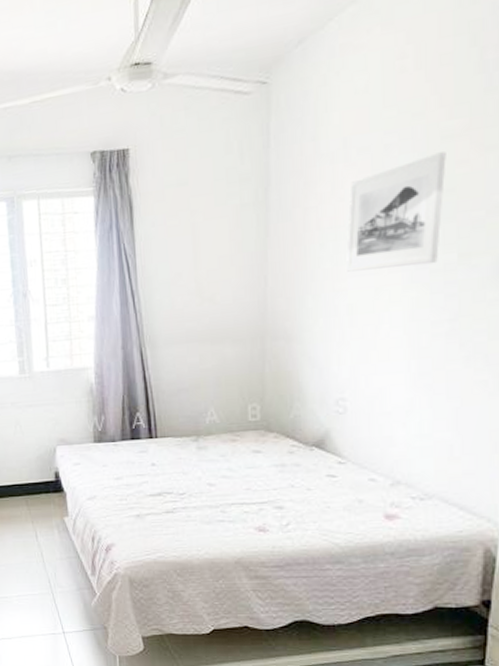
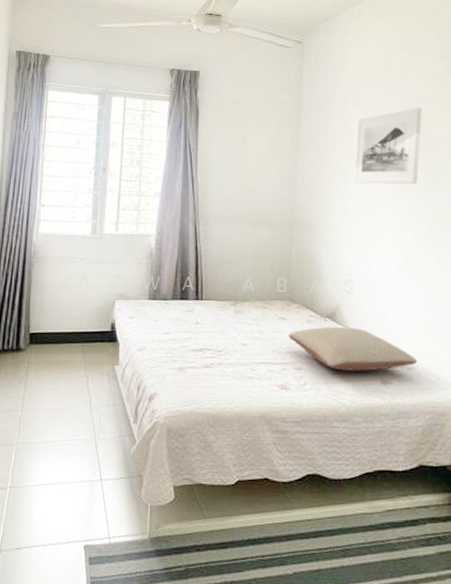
pillow: none [264,455,435,507] -> present [288,326,418,371]

